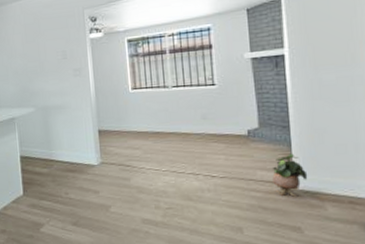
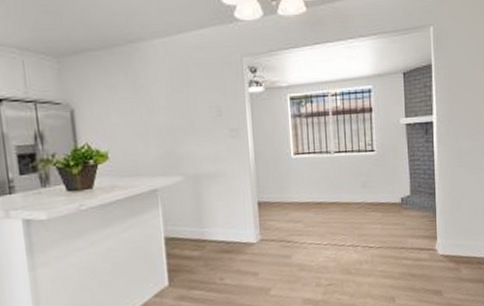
potted plant: present [272,153,308,197] -> none [420,219,448,262]

